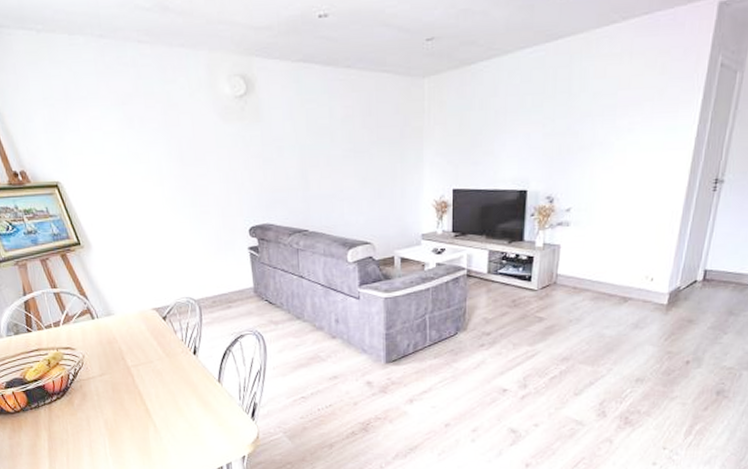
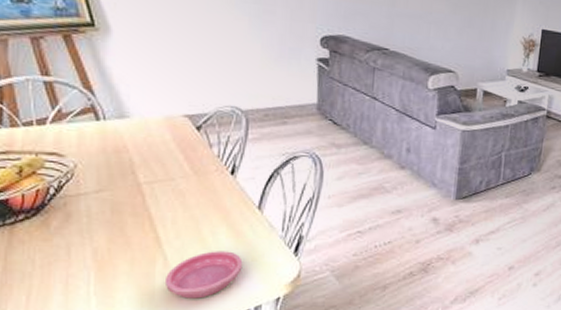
saucer: none [157,418,213,458] -> present [166,251,243,299]

